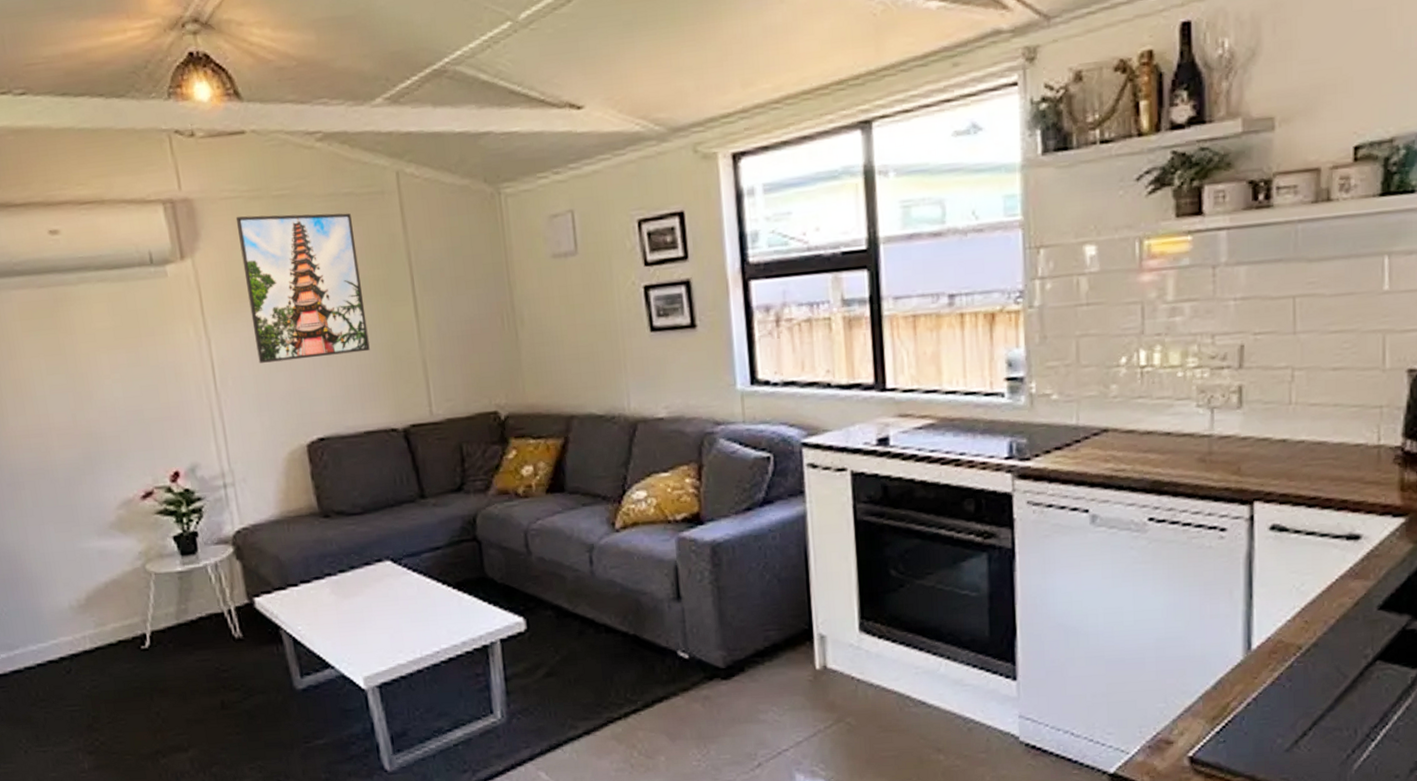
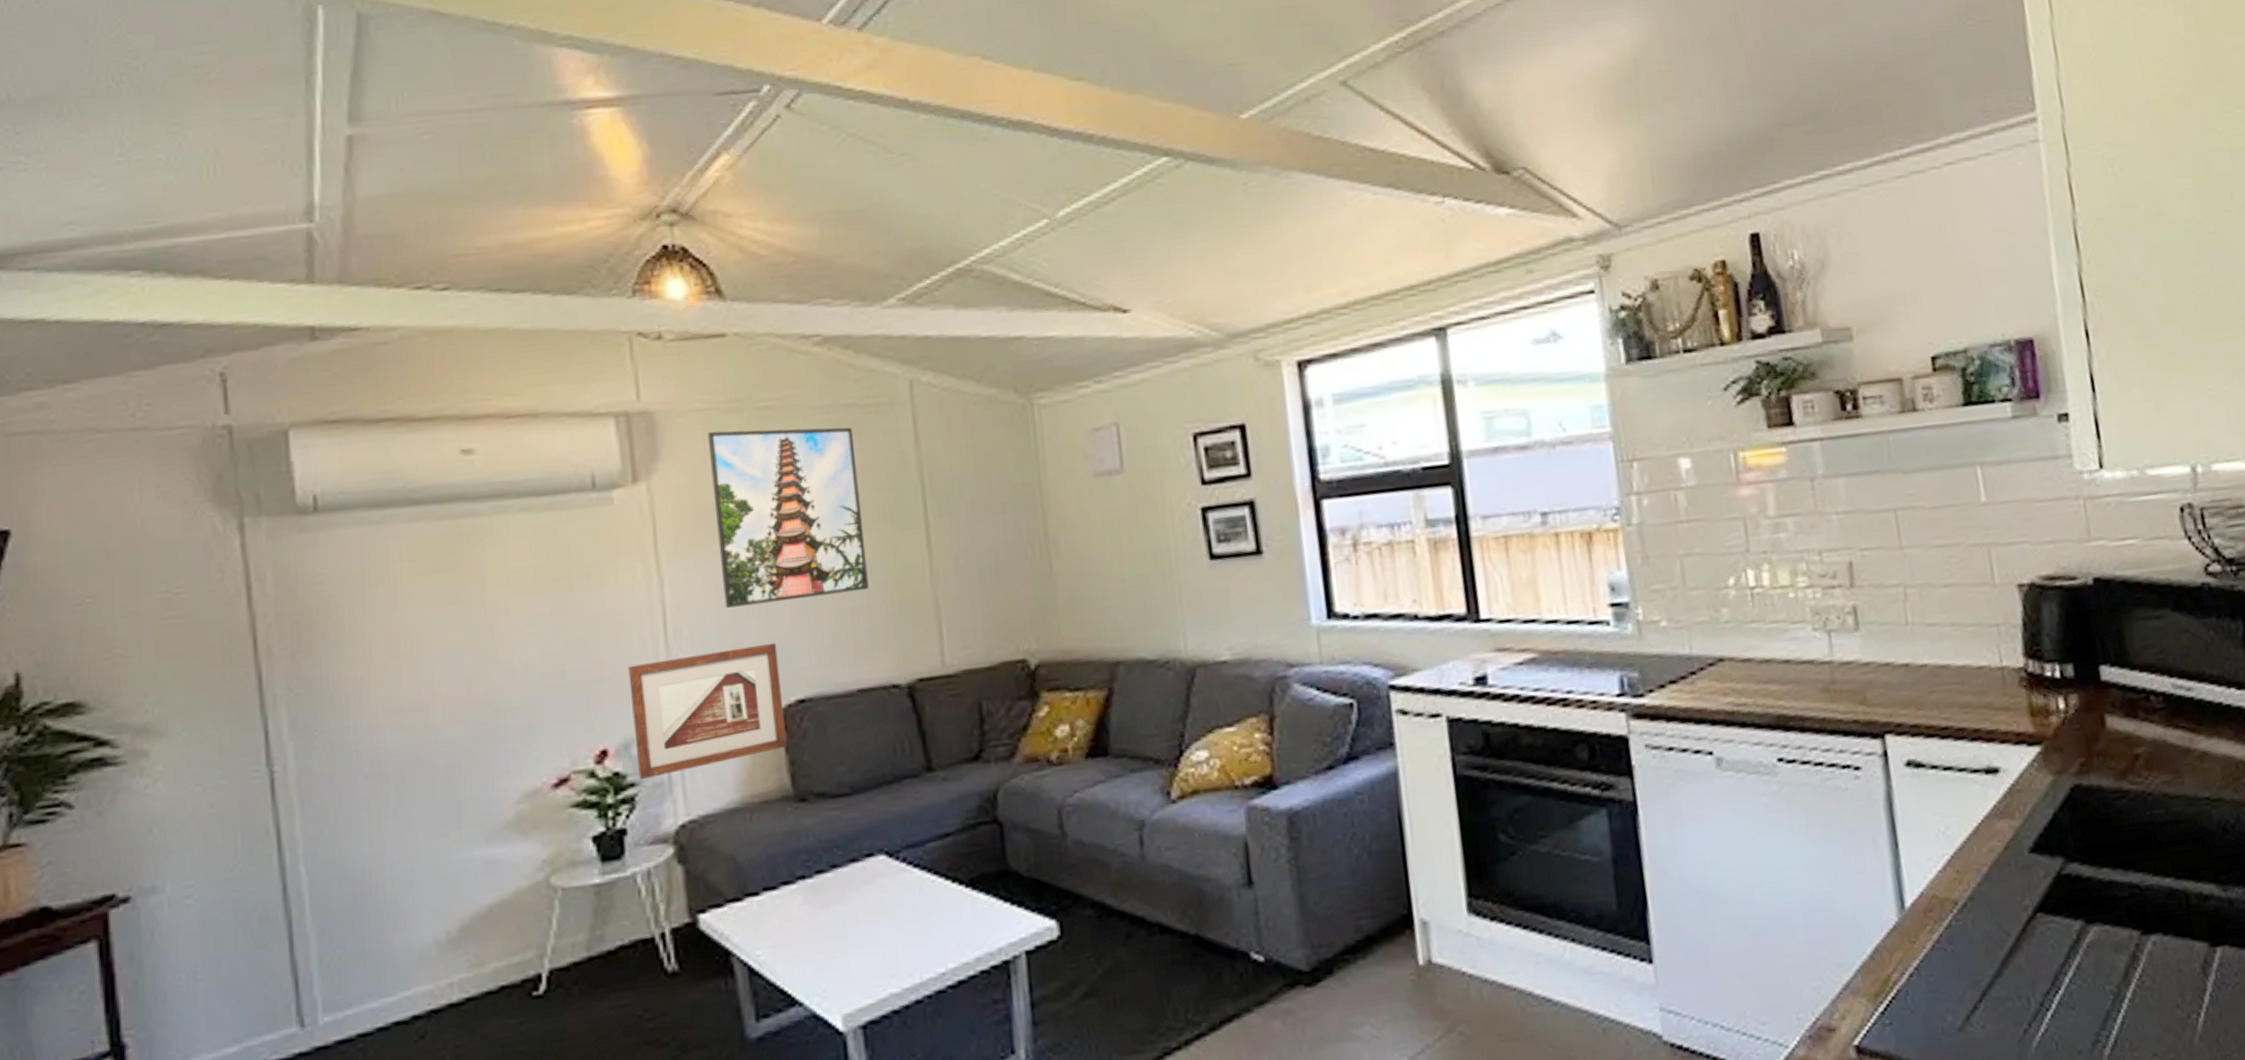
picture frame: none [189,392,312,495] -> present [628,642,787,779]

